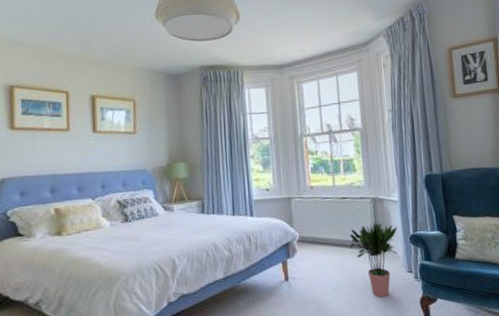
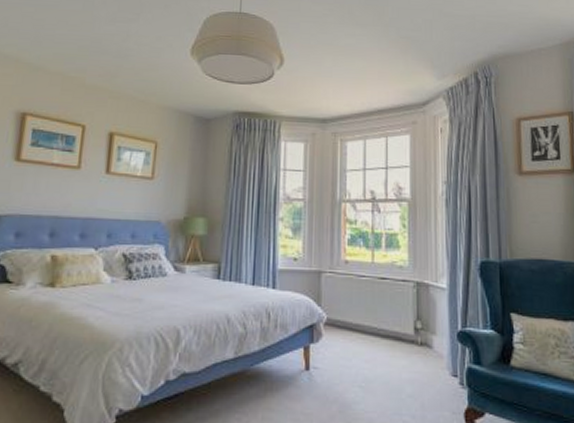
potted plant: present [349,222,398,297] -> none [385,311,443,403]

